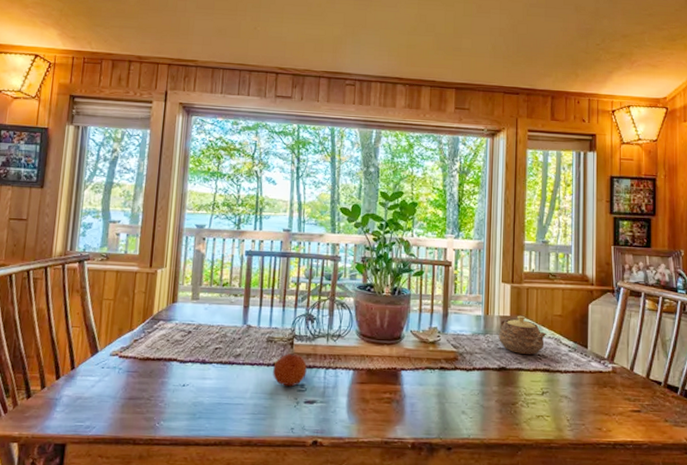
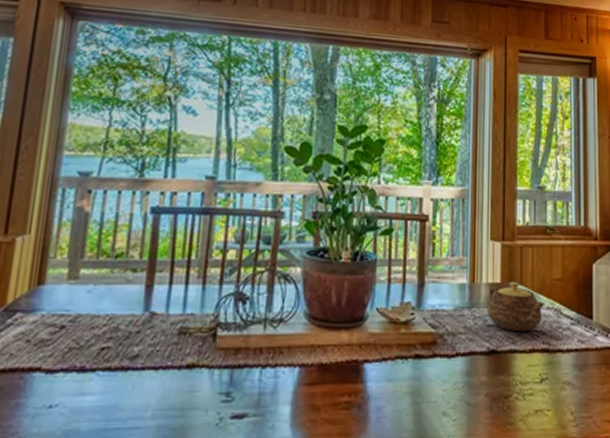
fruit: present [273,353,307,387] -> none [186,349,235,397]

